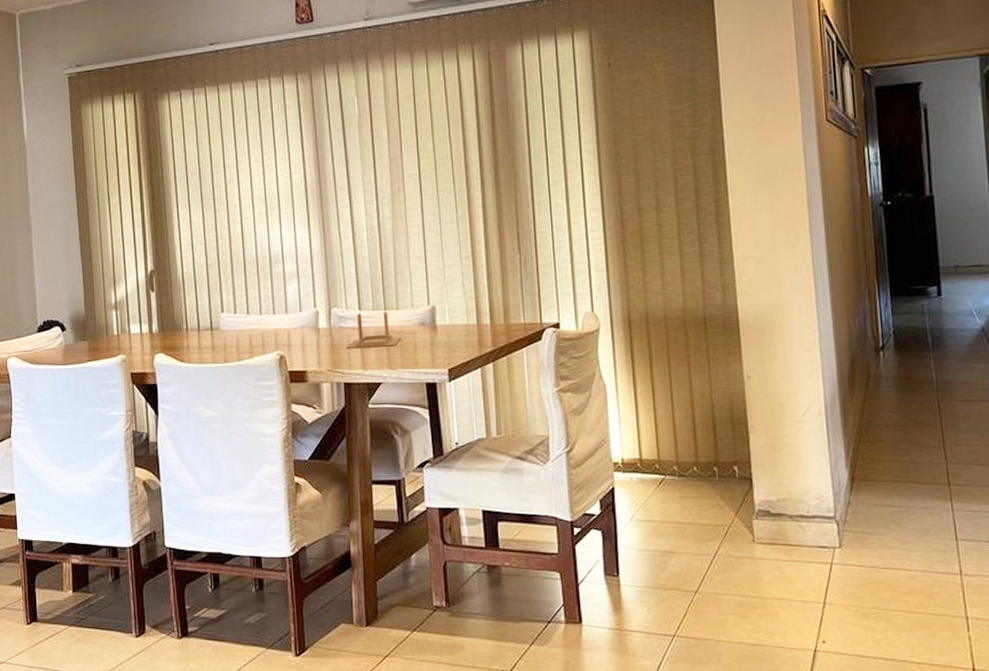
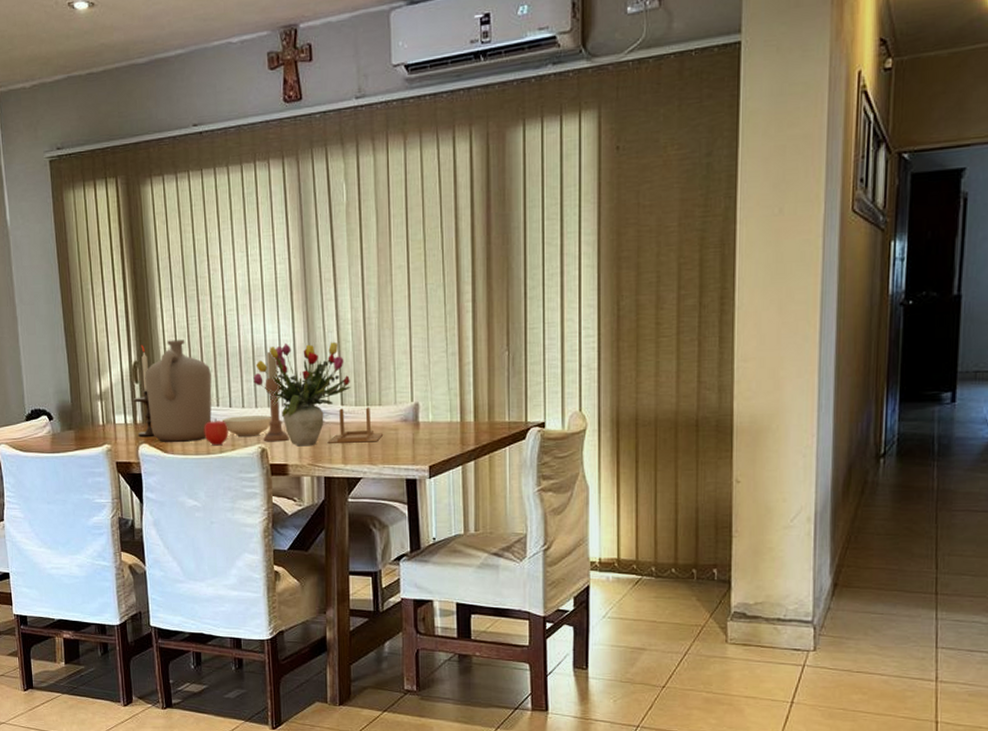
candlestick: none [149,254,171,346] -> present [133,345,155,437]
water jug: none [161,247,229,351] -> present [145,339,212,442]
fruit: none [221,326,246,354] -> present [204,418,228,446]
bowl: none [239,322,290,345] -> present [222,415,272,438]
flower arrangement: none [270,247,369,351] -> present [253,342,352,445]
candlestick: none [281,258,308,349] -> present [263,351,289,442]

